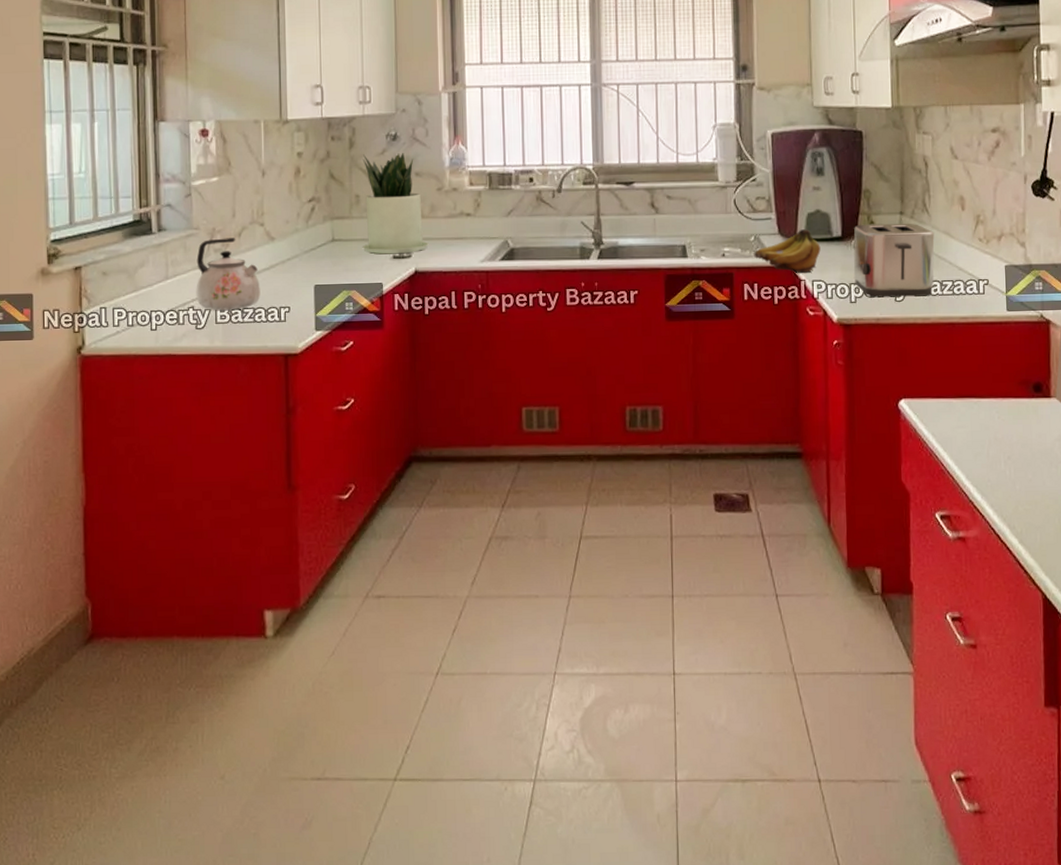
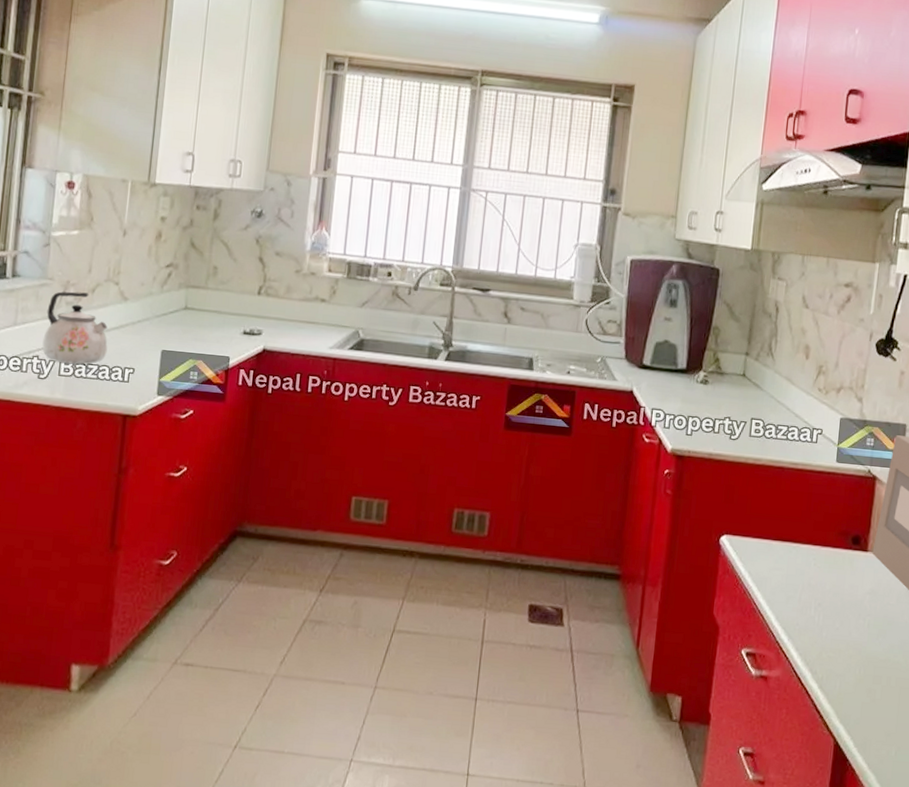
planter: present [362,153,429,255] -> none [214,227,281,331]
fruit: present [754,229,821,273] -> none [598,357,665,400]
toaster: present [853,223,935,297] -> none [692,359,776,438]

